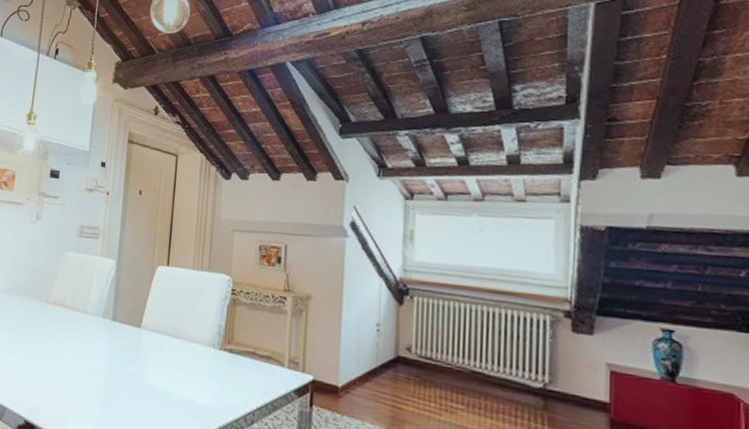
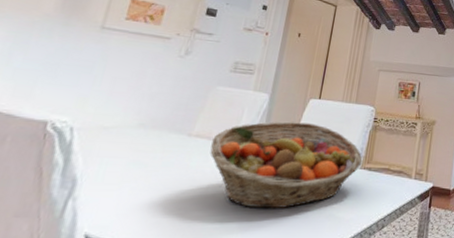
fruit basket: none [66,290,222,387] -> present [210,121,363,209]

